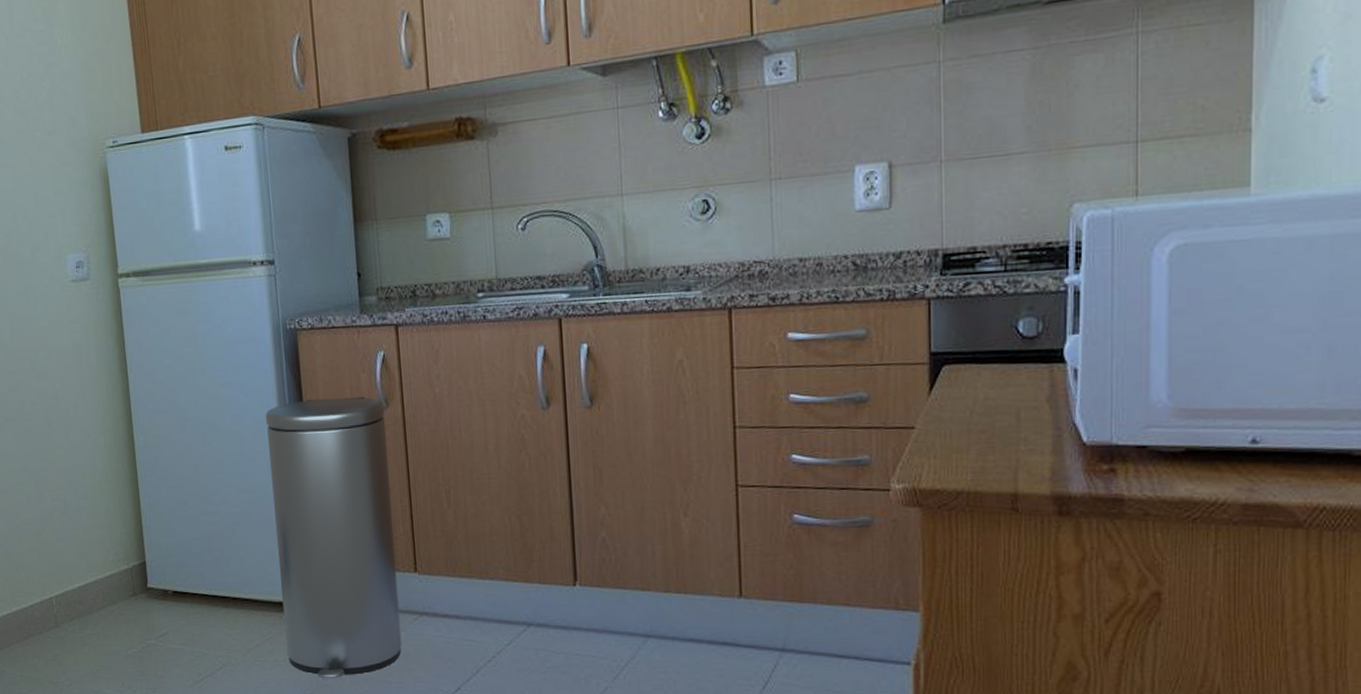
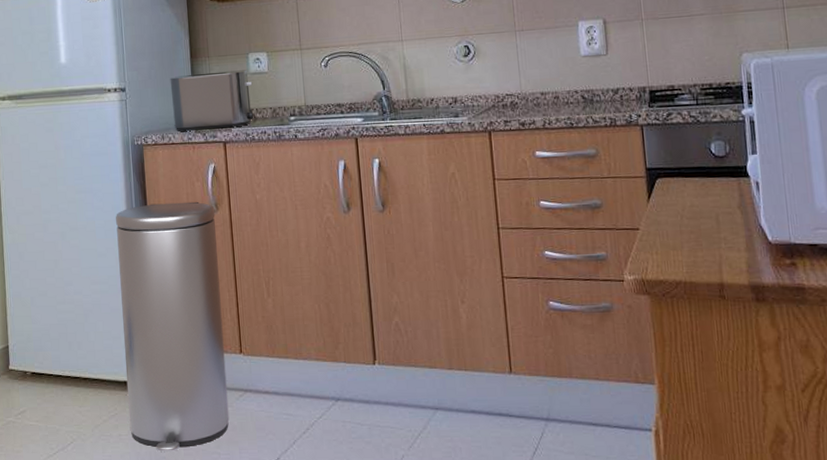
toaster: none [328,235,433,314] -> present [170,70,254,132]

